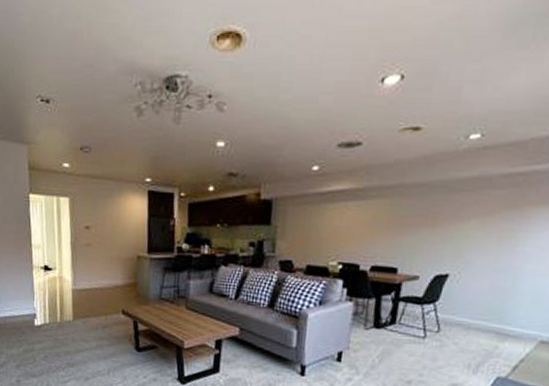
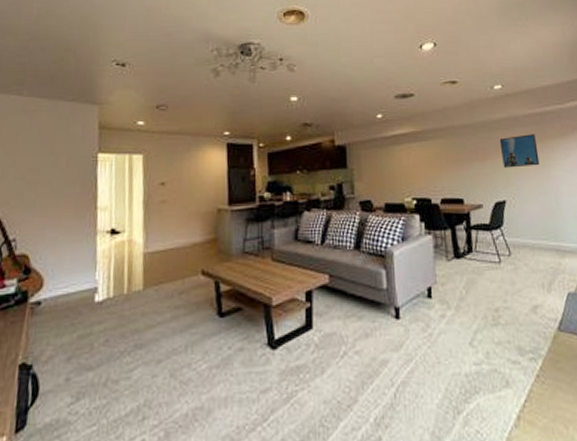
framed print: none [456,199,510,239] -> present [499,134,540,168]

